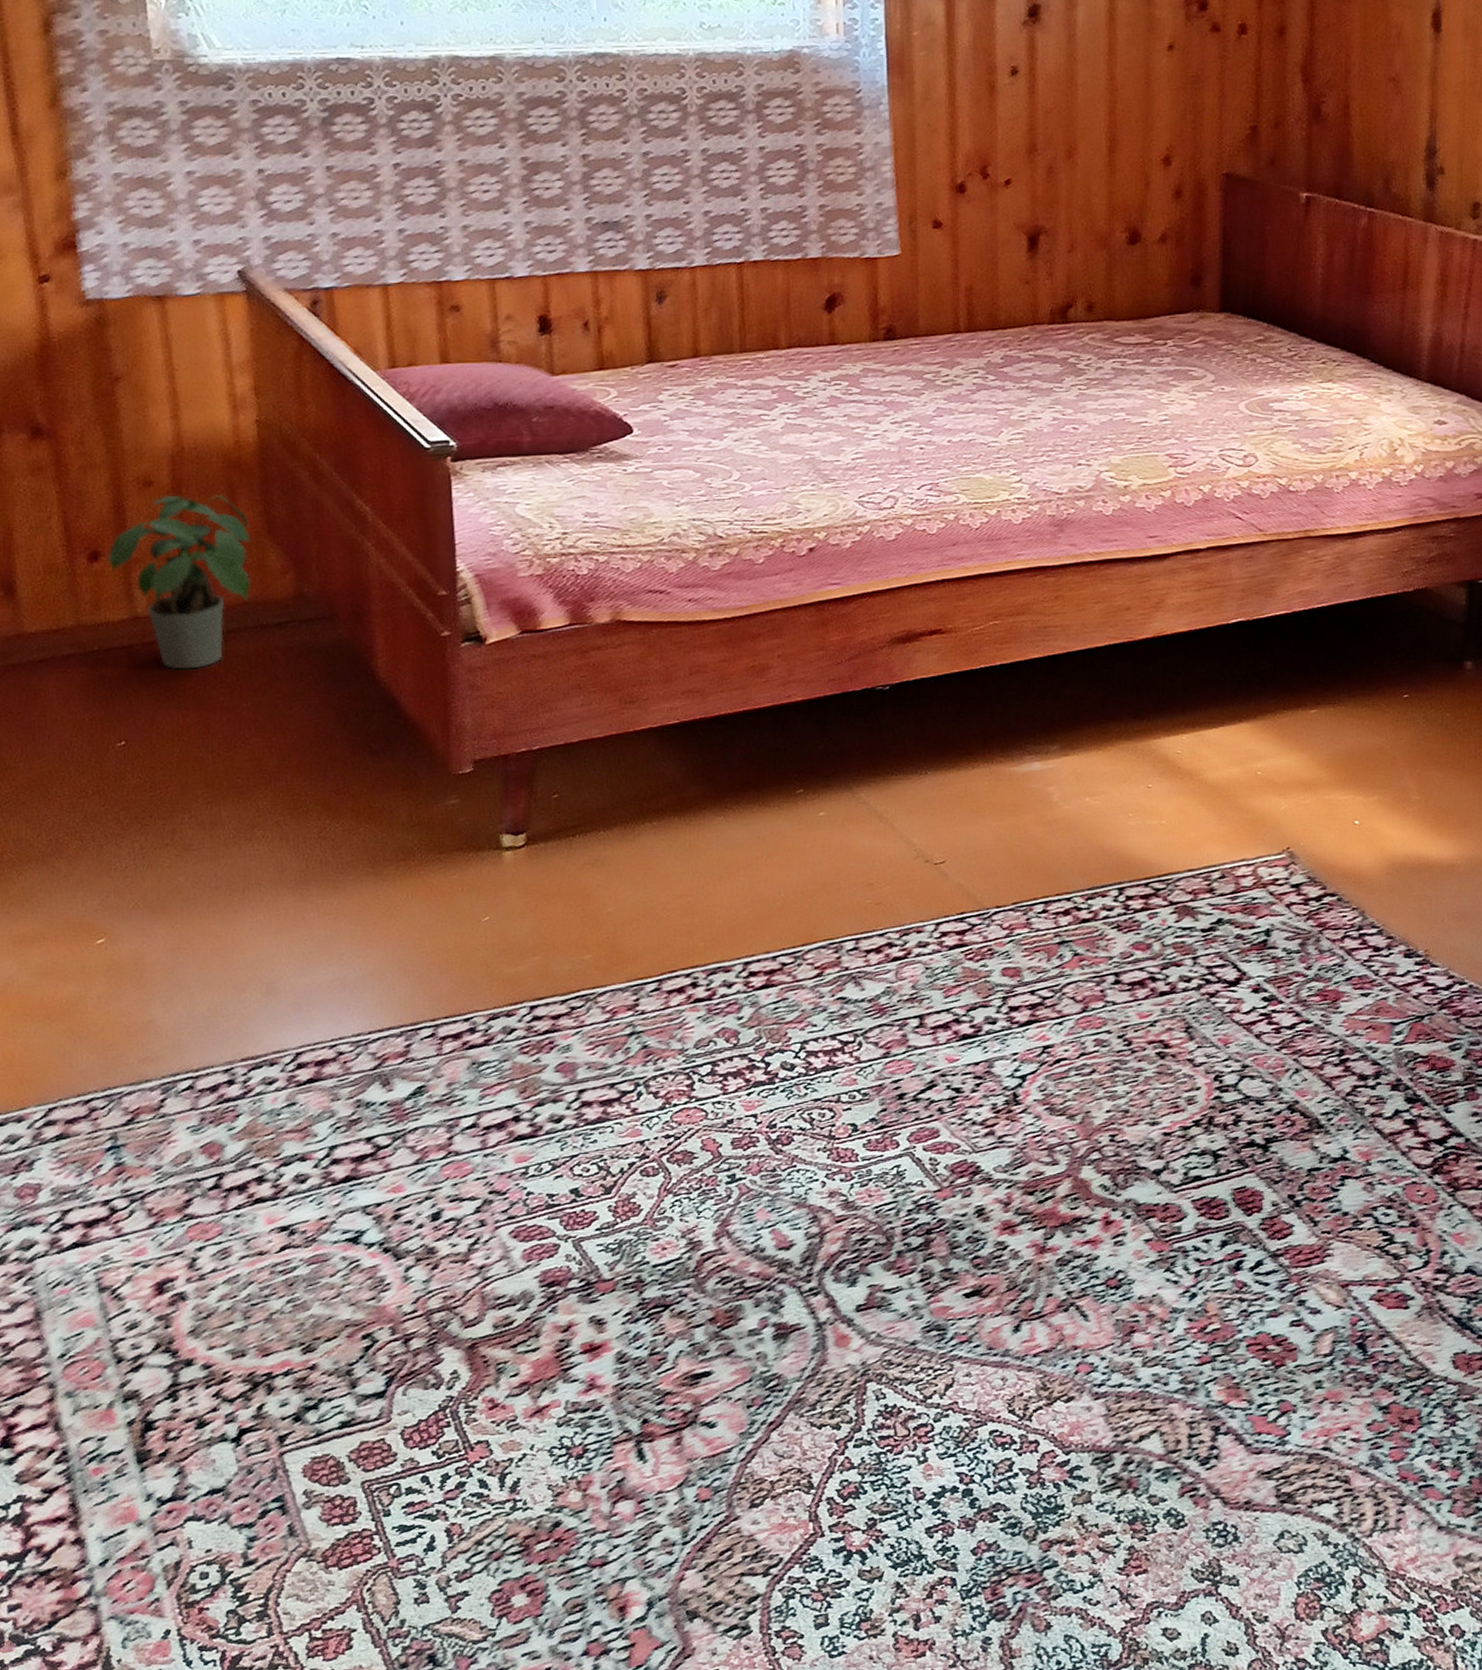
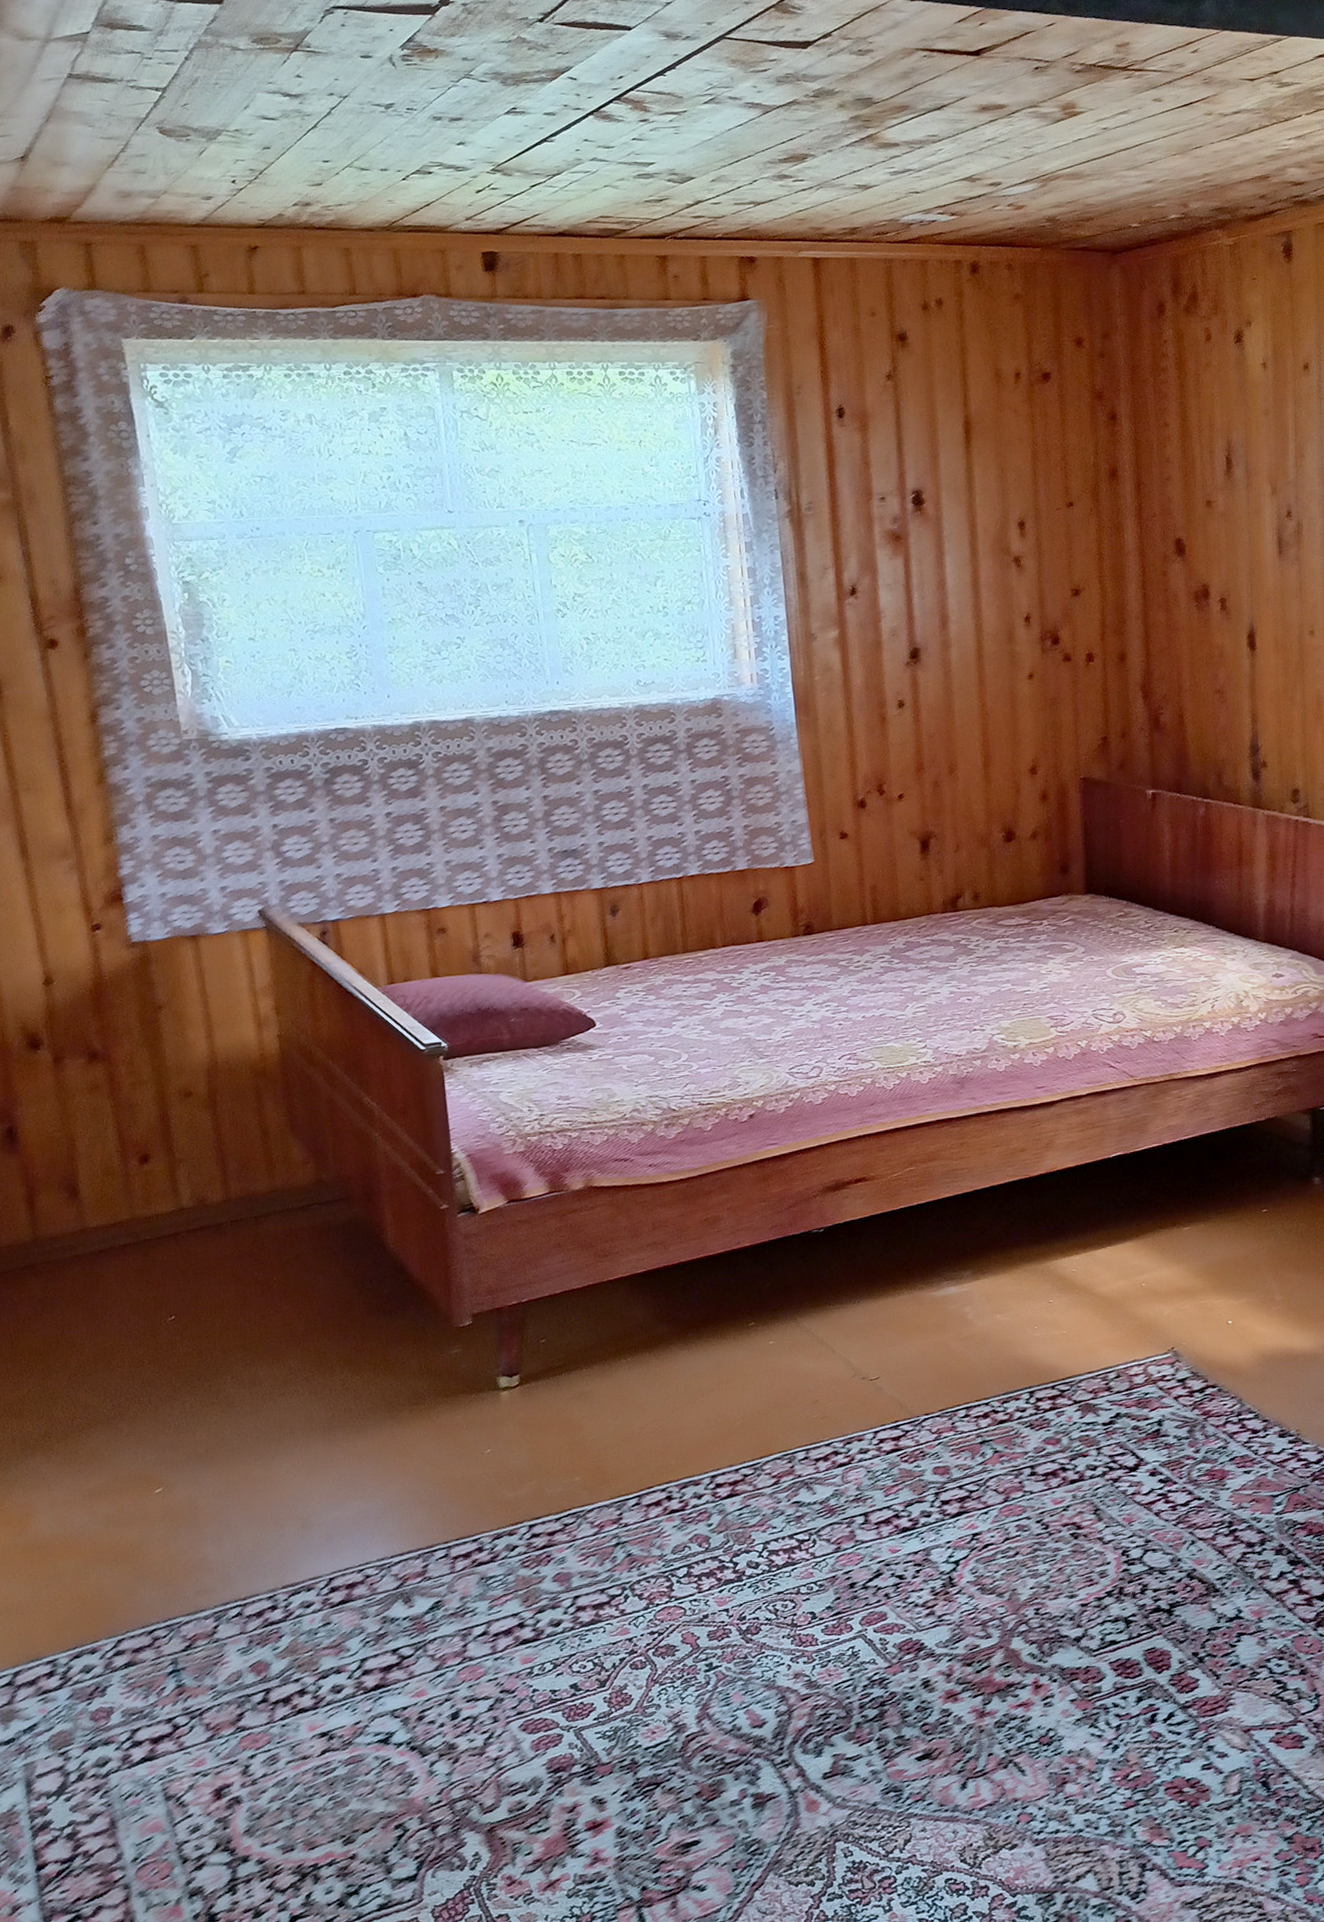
potted plant: present [107,494,251,670] -> none [155,1099,278,1252]

